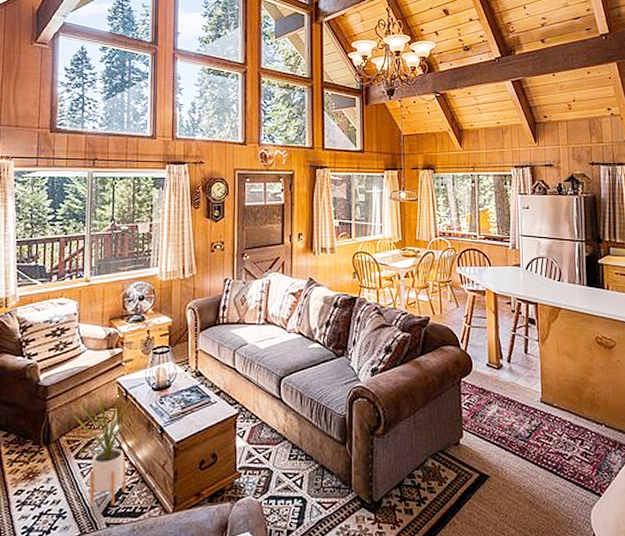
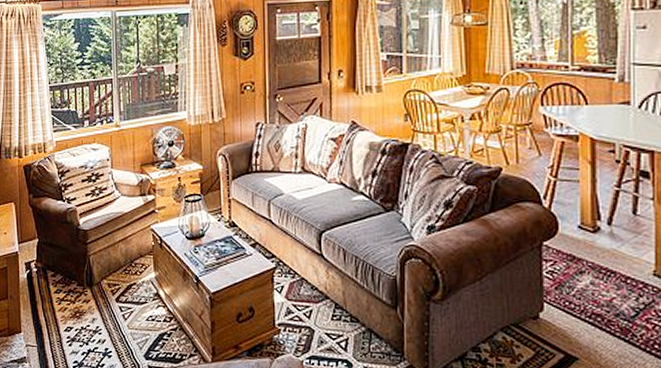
house plant: present [74,387,137,506] -> none [113,233,173,350]

